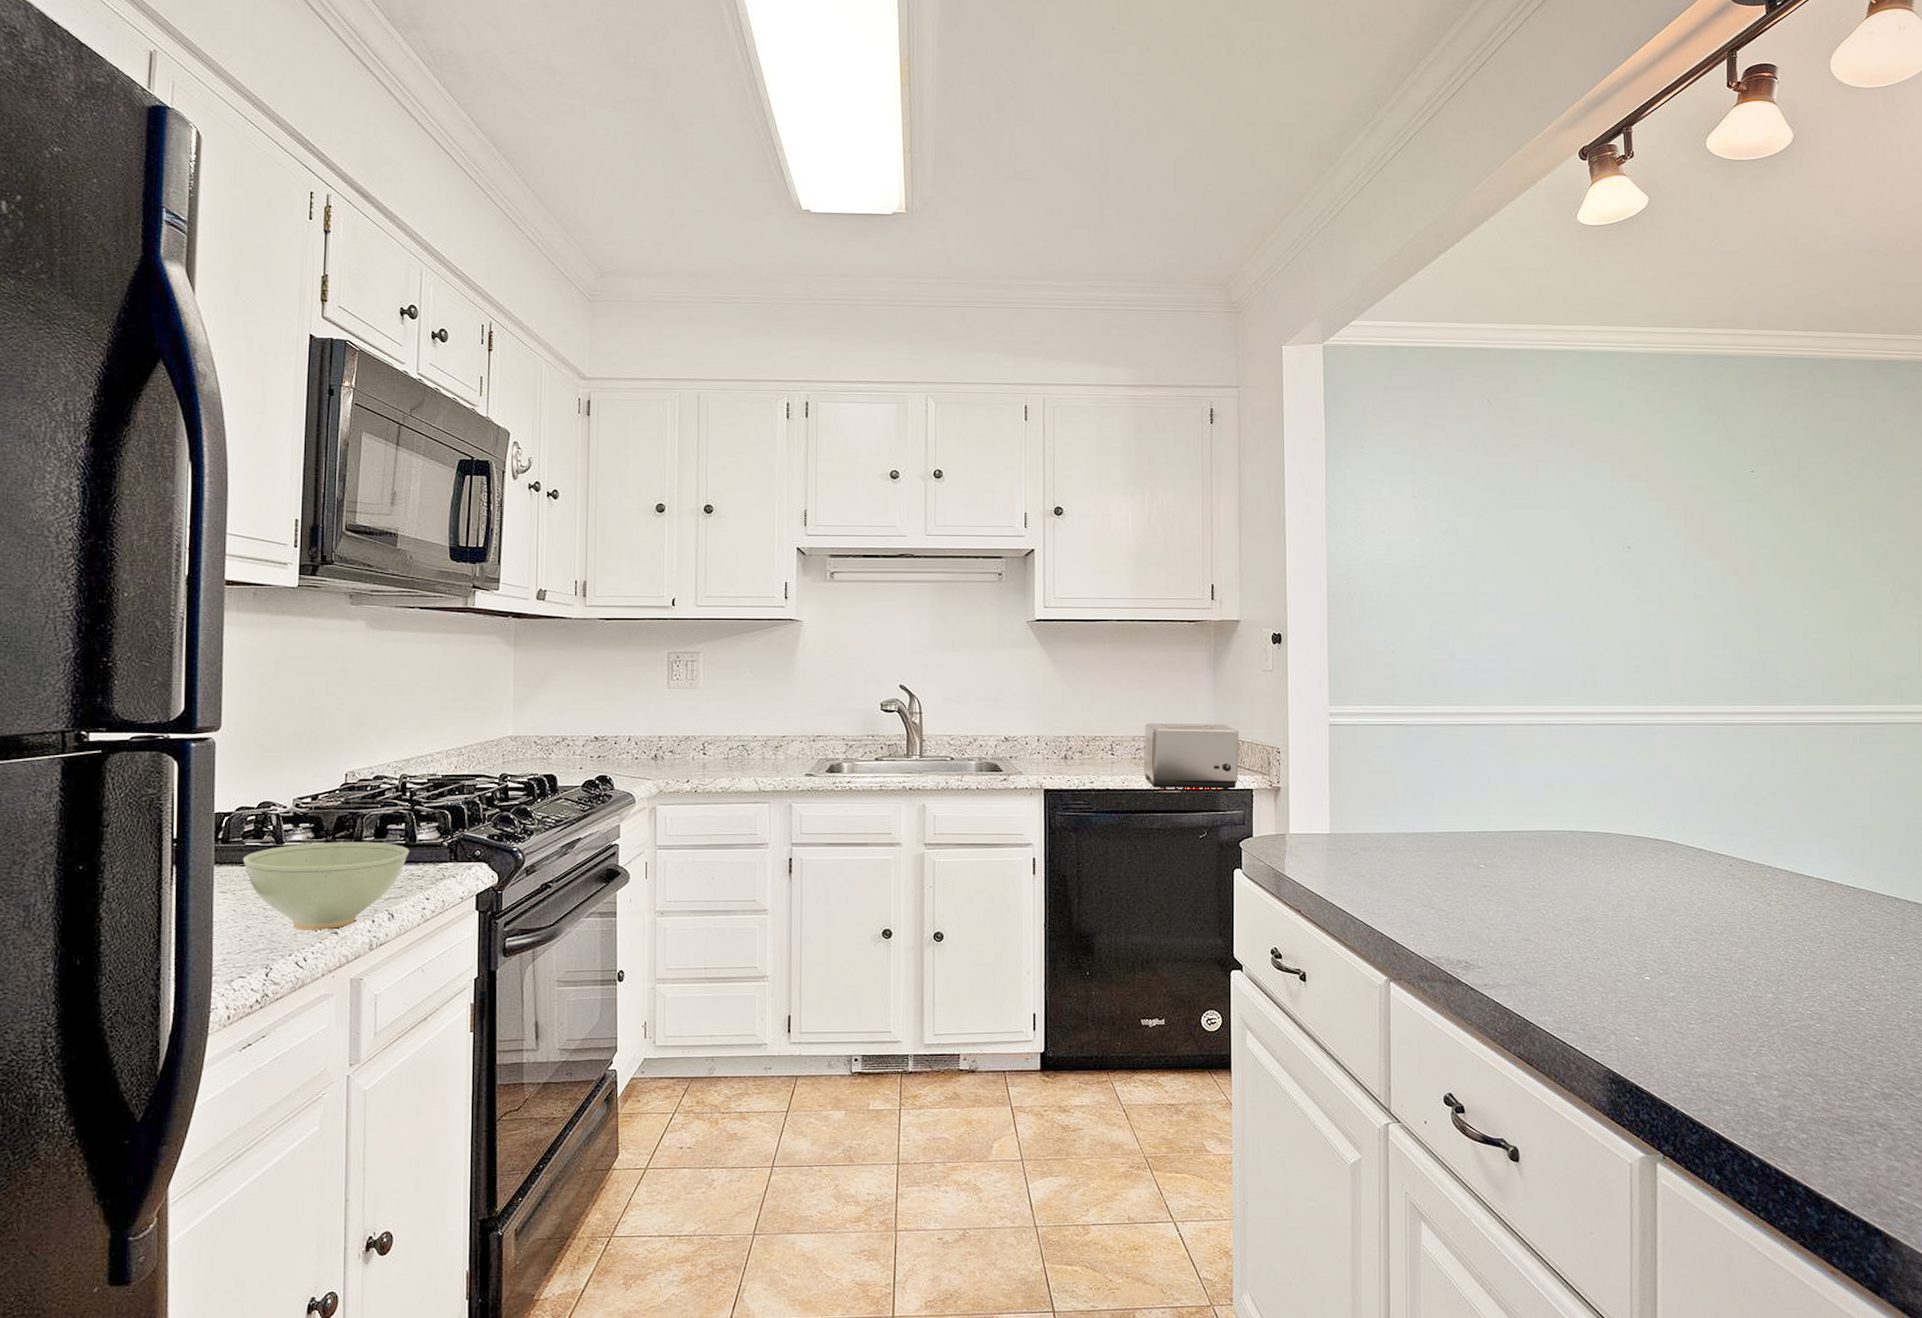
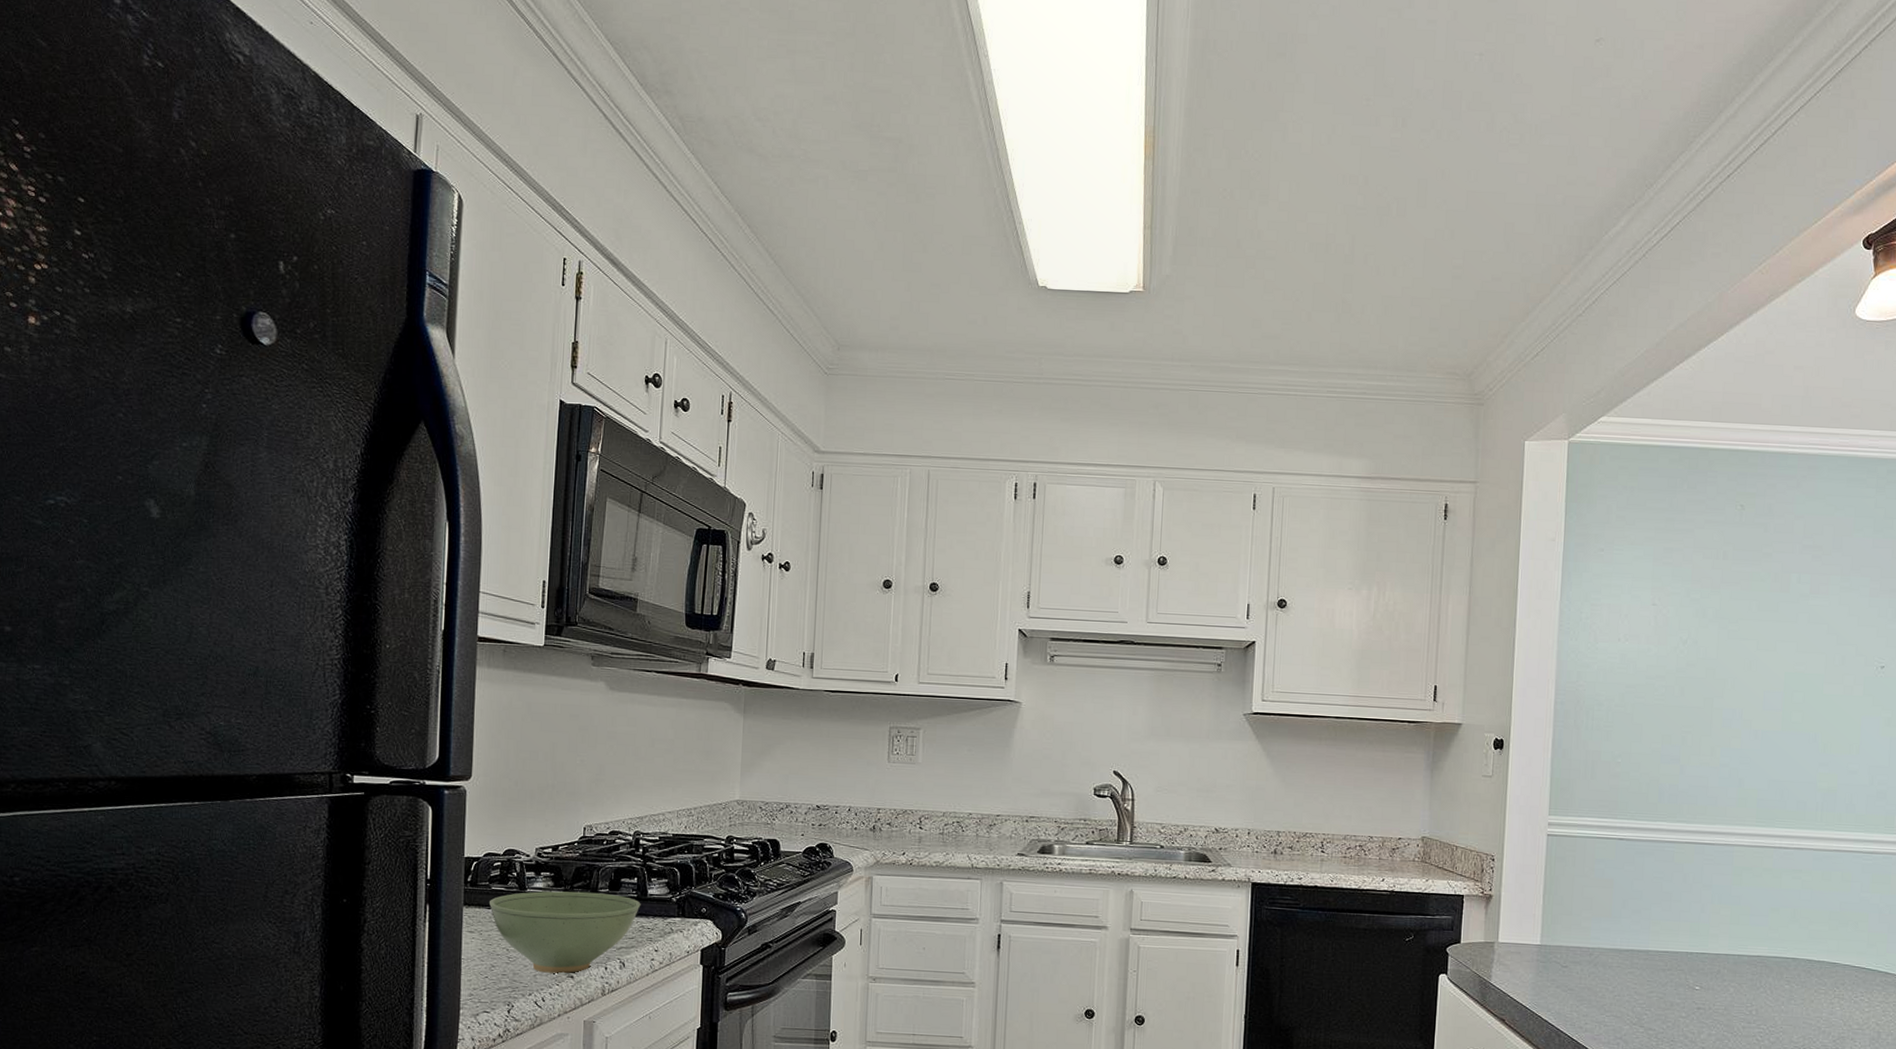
toaster: present [1144,722,1239,789] -> none [1353,822,1454,894]

